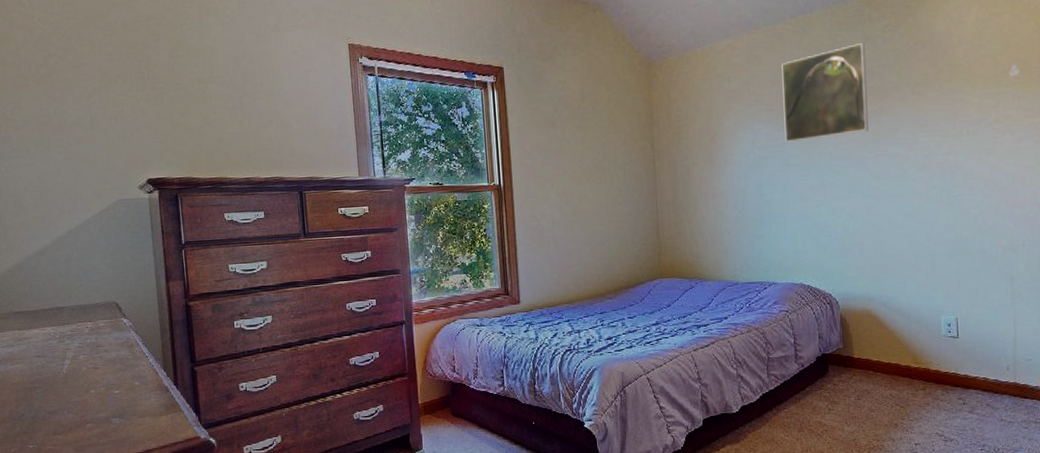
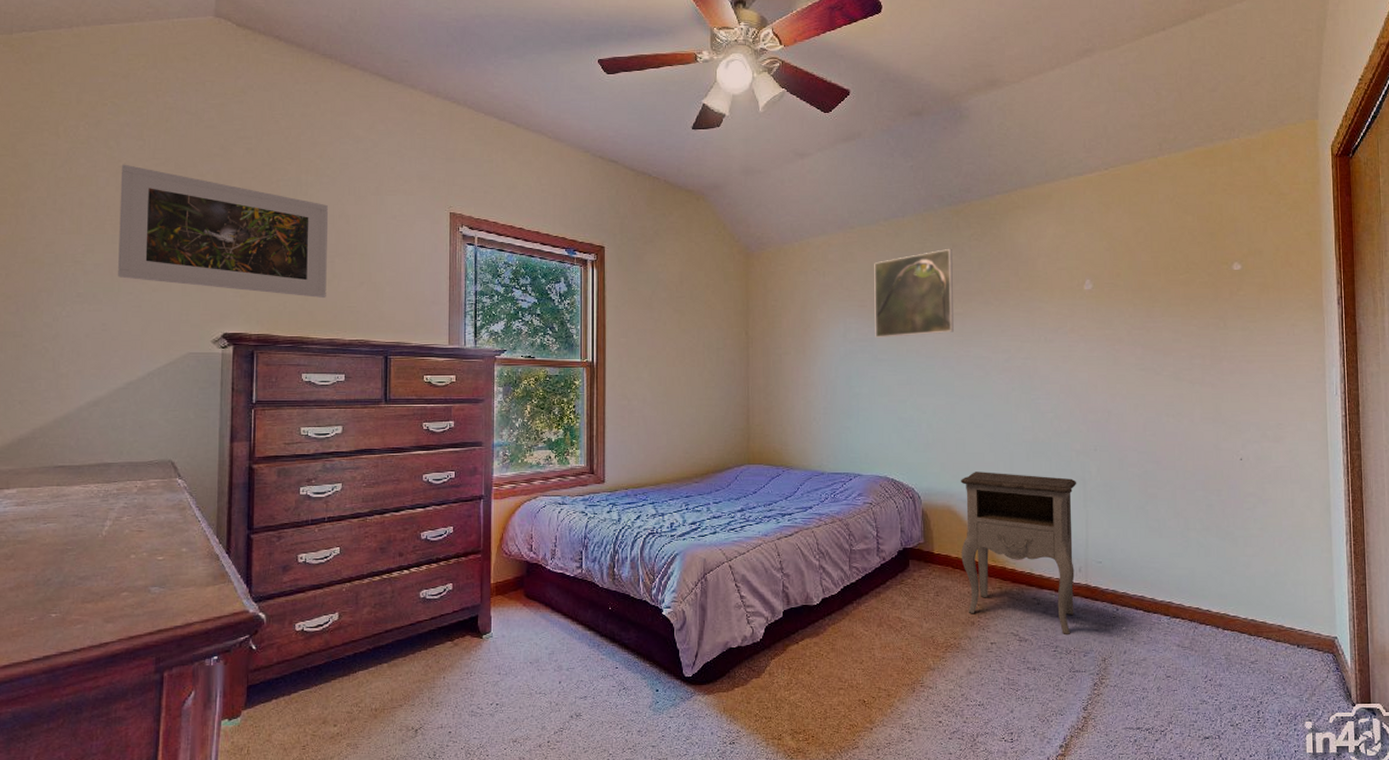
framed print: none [35,20,239,139] -> present [118,164,329,299]
nightstand: none [880,273,1004,433] -> present [961,472,1077,634]

